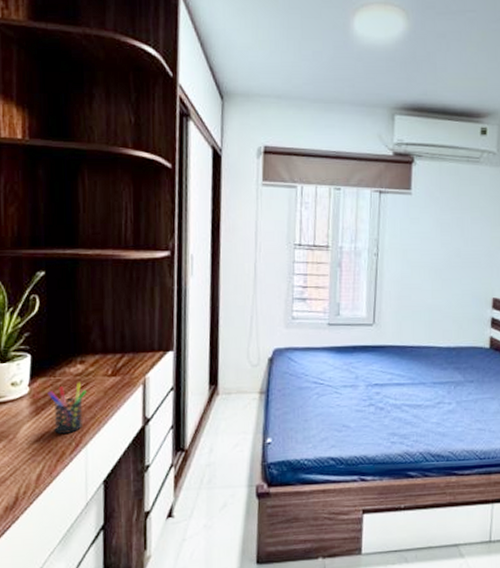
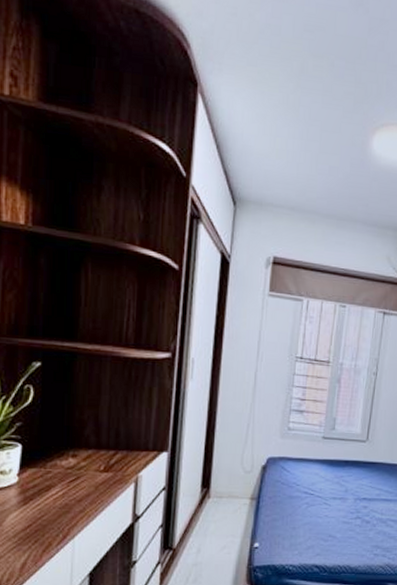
pen holder: present [47,382,87,434] -> none [37,475,77,525]

